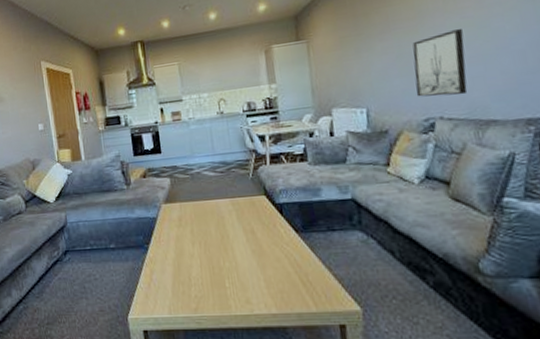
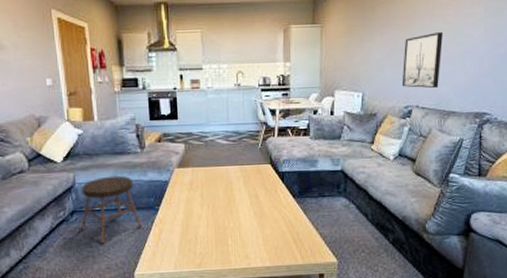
stool: none [73,213,132,286] -> present [81,175,142,245]

